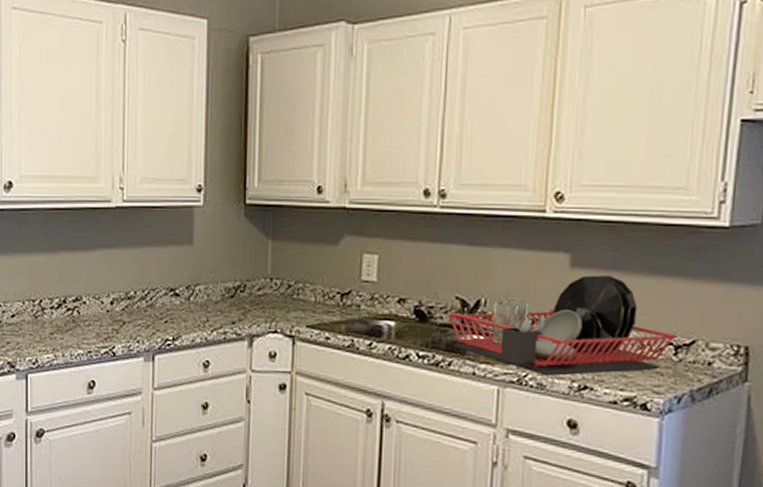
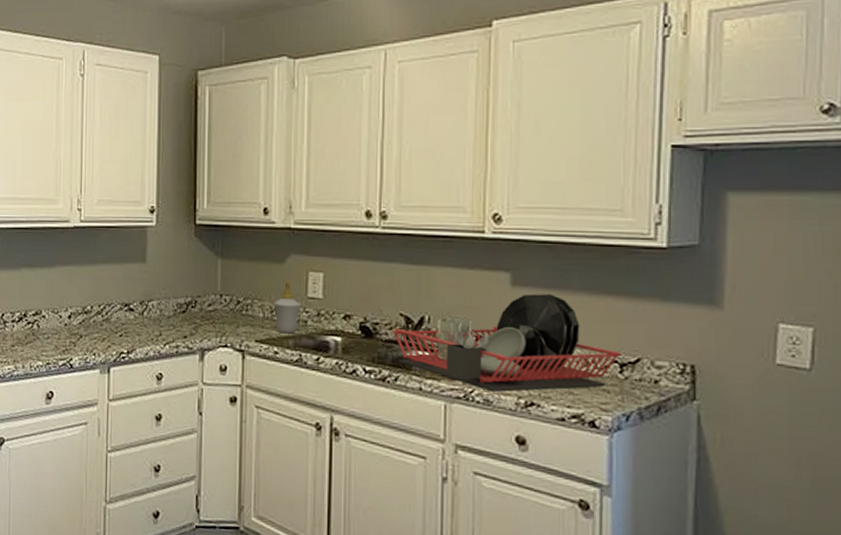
soap bottle: none [325,262,355,319] -> present [273,280,302,334]

